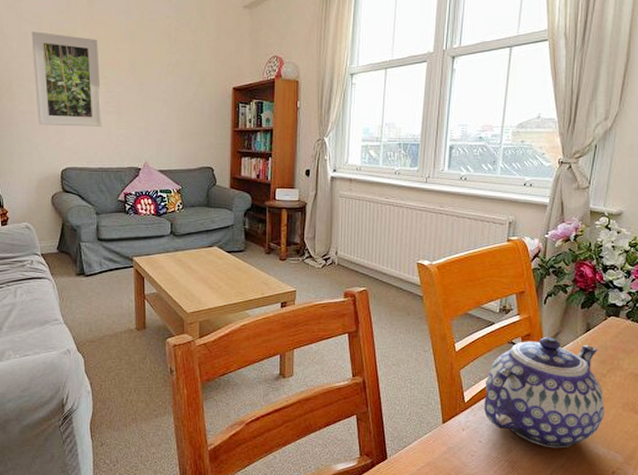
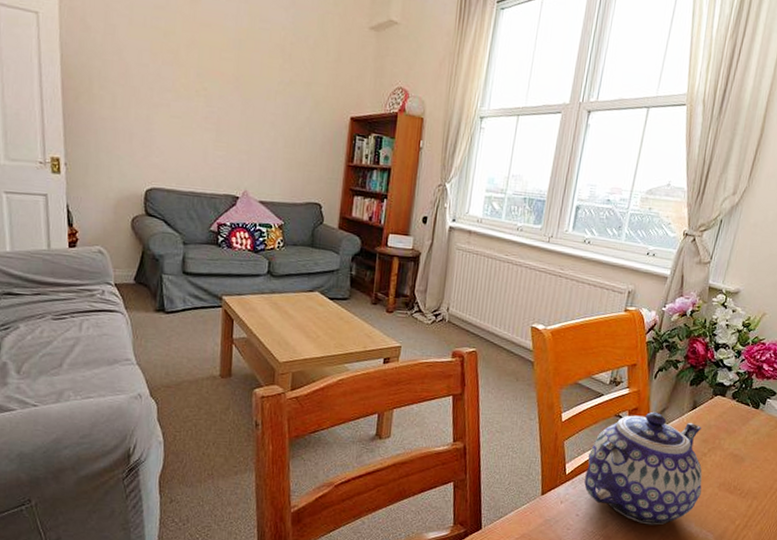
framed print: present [31,31,102,127] -> none [120,25,200,145]

